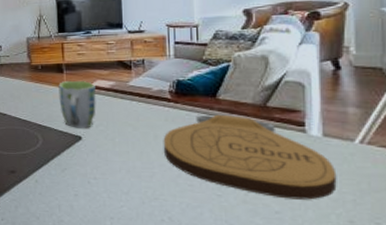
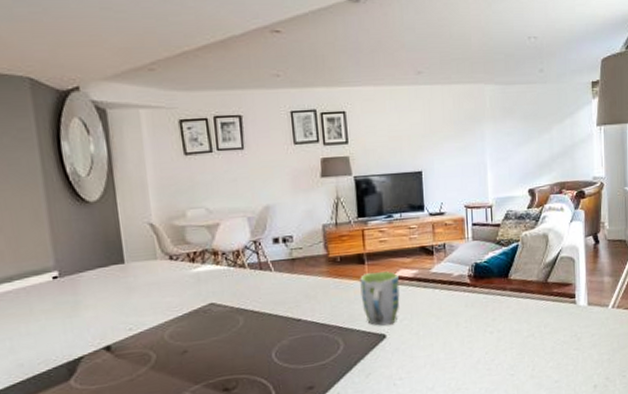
cutting board: present [163,114,337,200] -> none [464,294,598,368]

